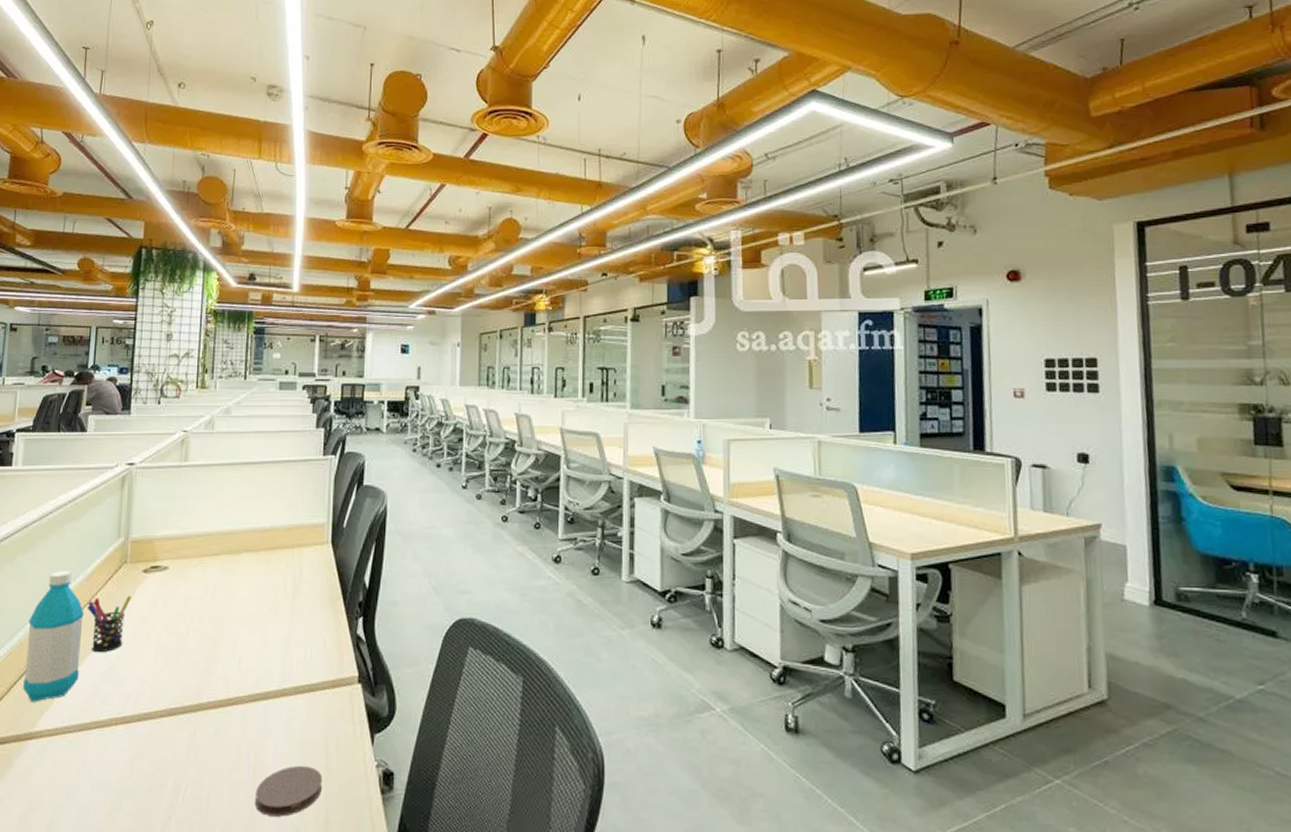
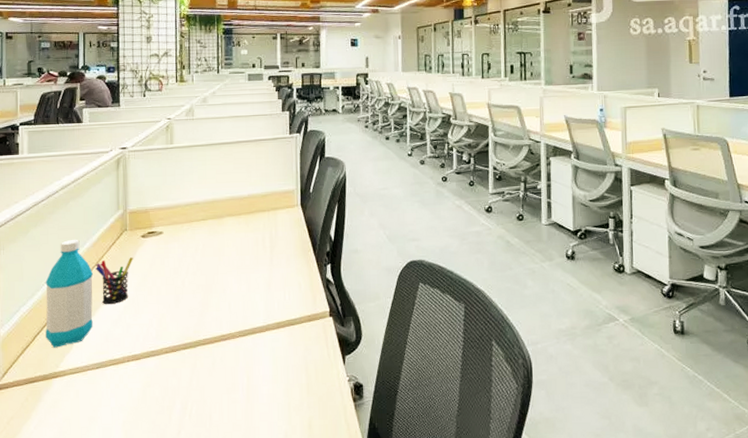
coaster: present [255,765,323,817] -> none [250,383,305,425]

